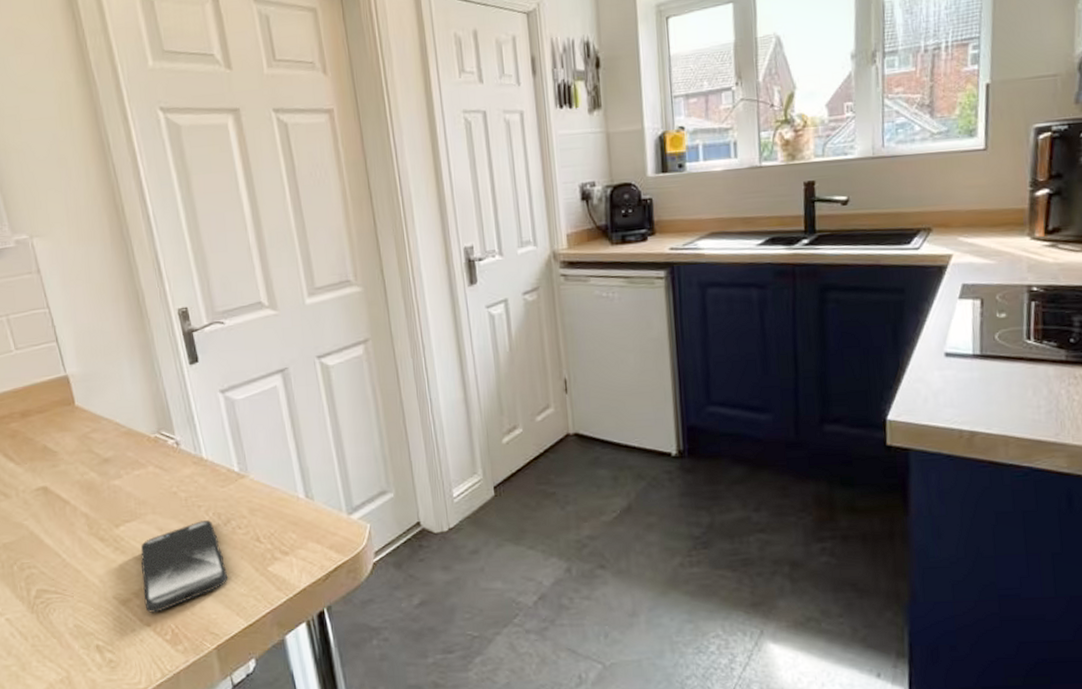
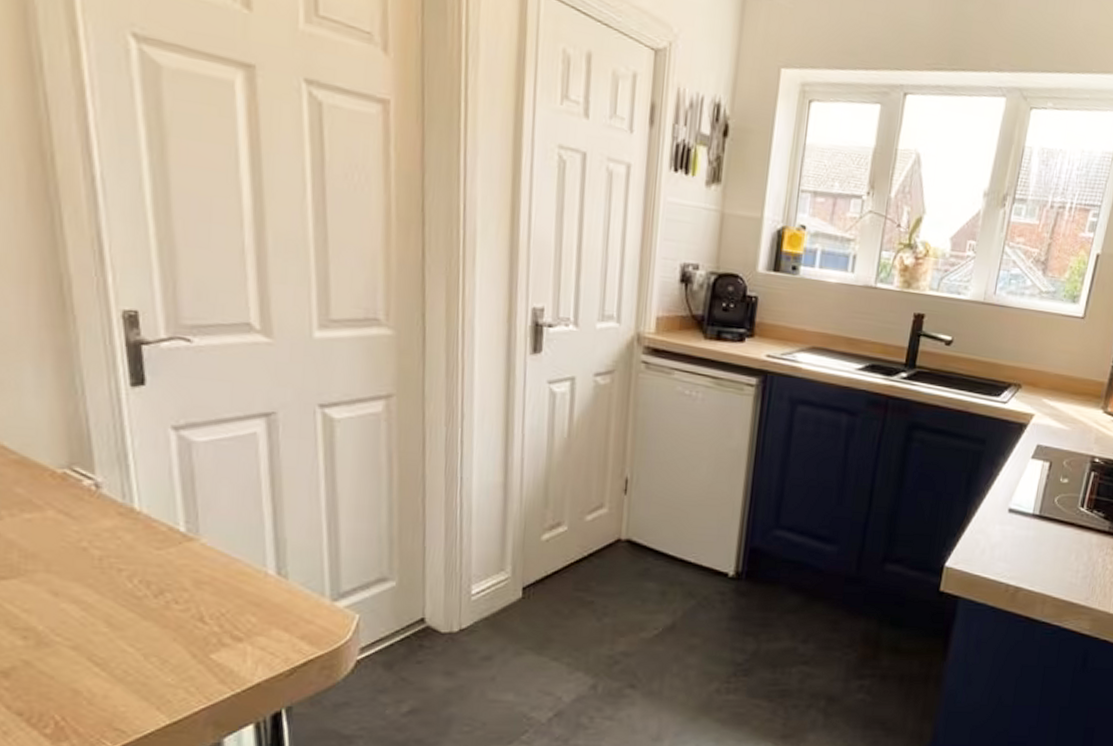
smartphone: present [140,520,228,614] -> none [17,588,151,700]

